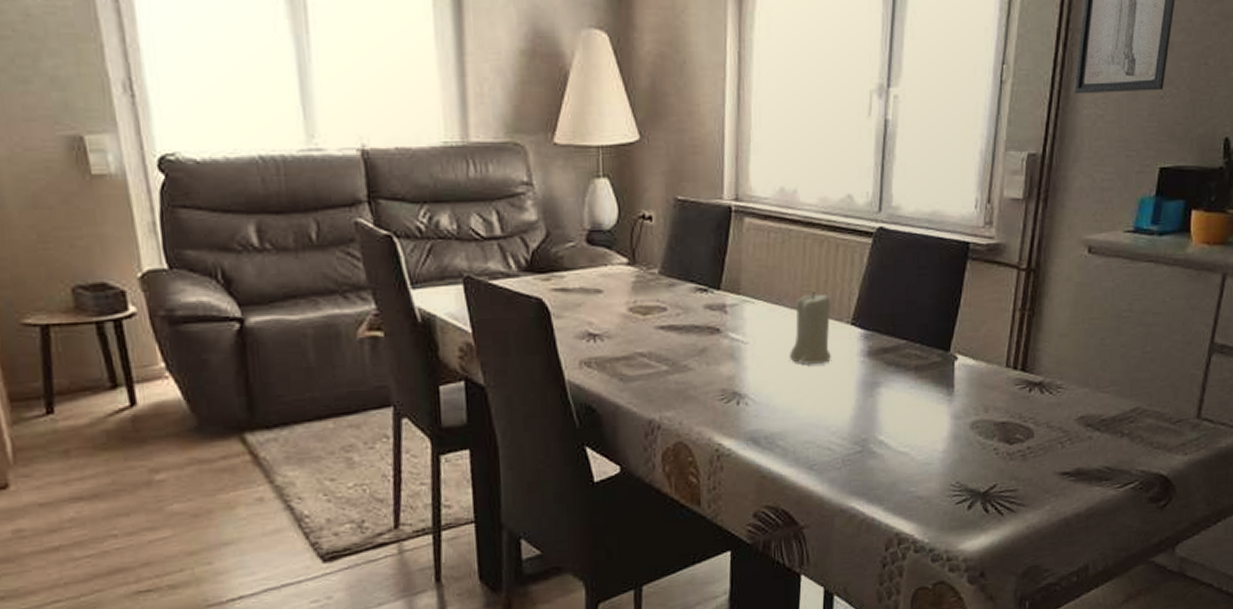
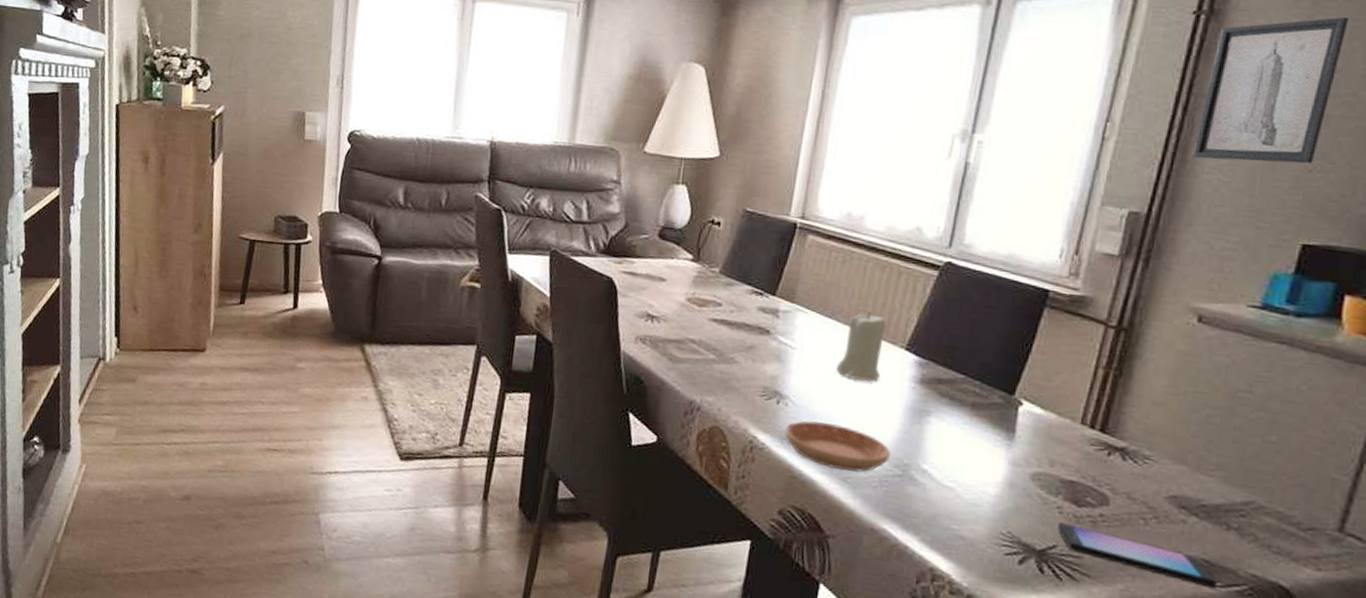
saucer: none [749,414,849,459] -> present [785,420,890,472]
smartphone: none [996,462,1117,491] -> present [1058,522,1217,589]

